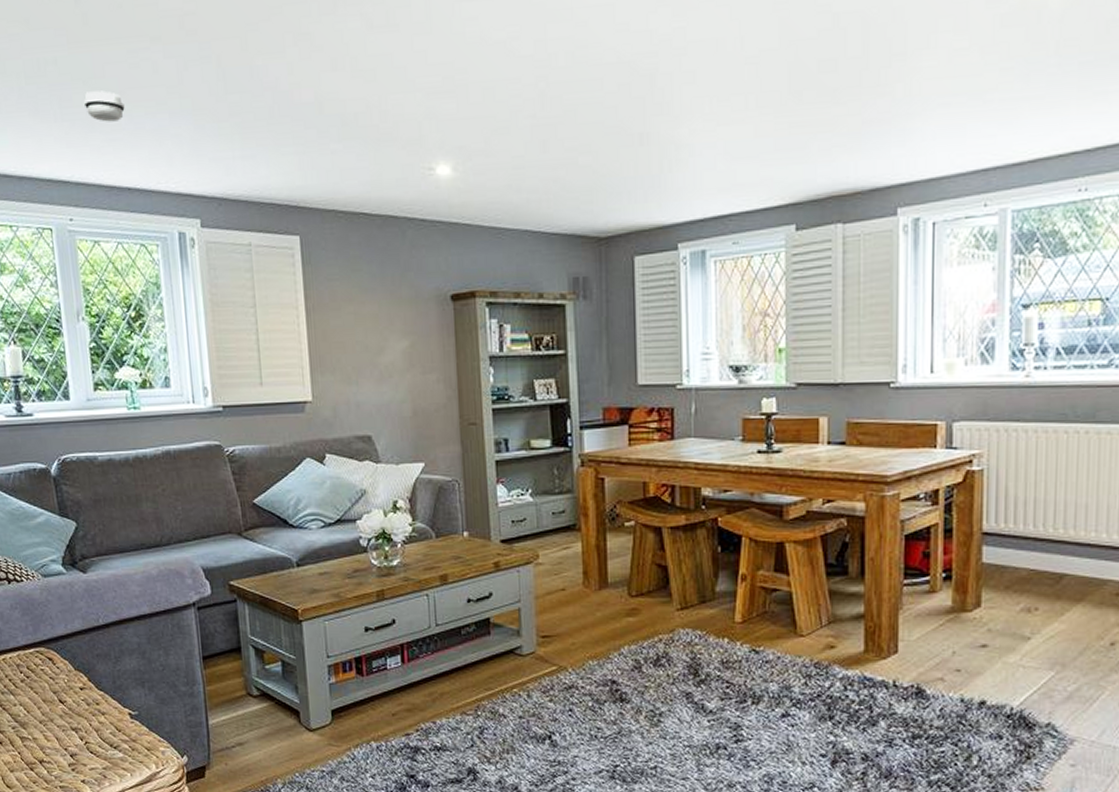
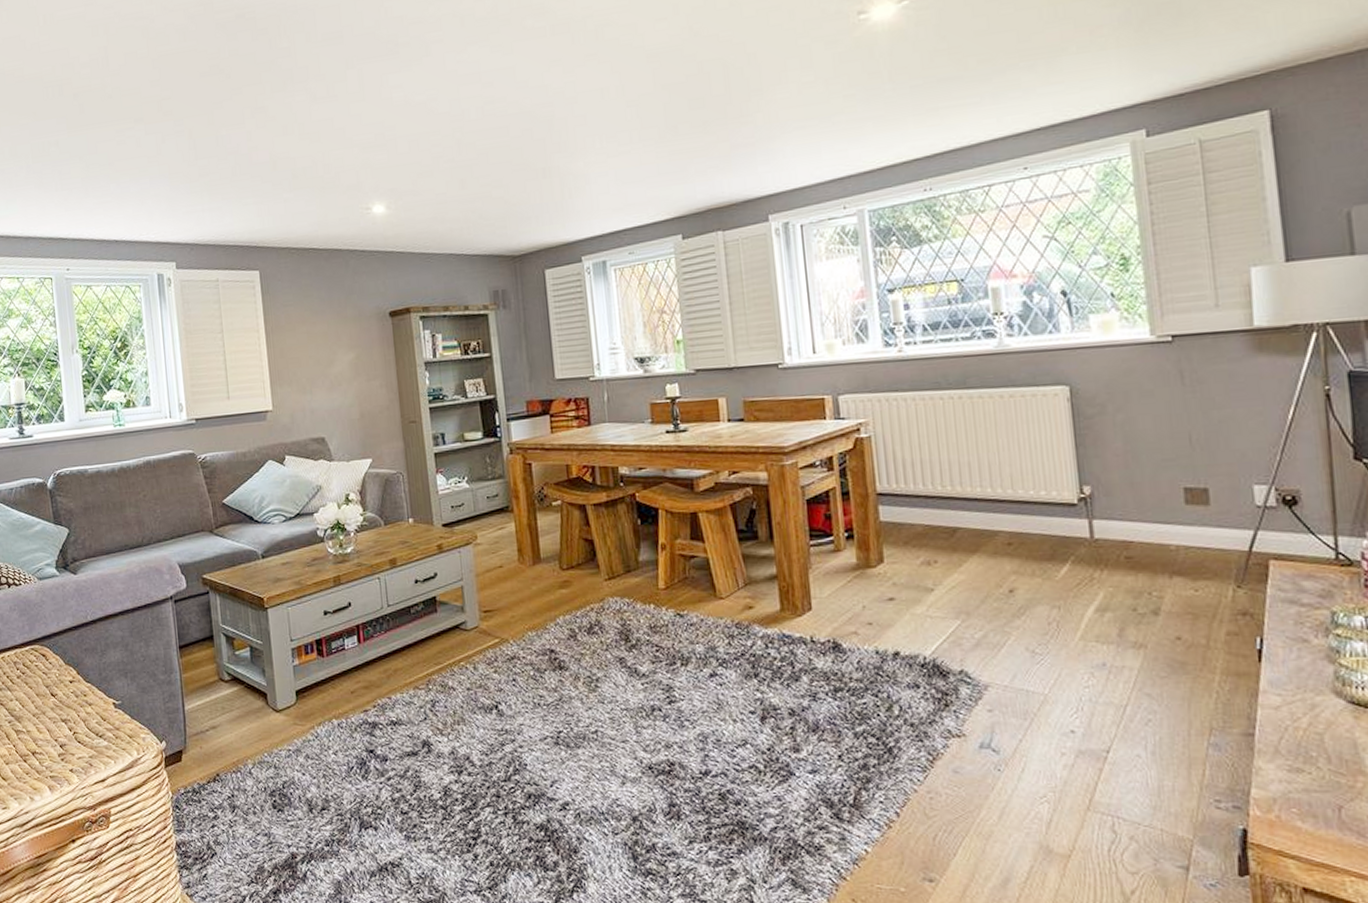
smoke detector: present [83,90,125,122] -> none [79,163,113,189]

